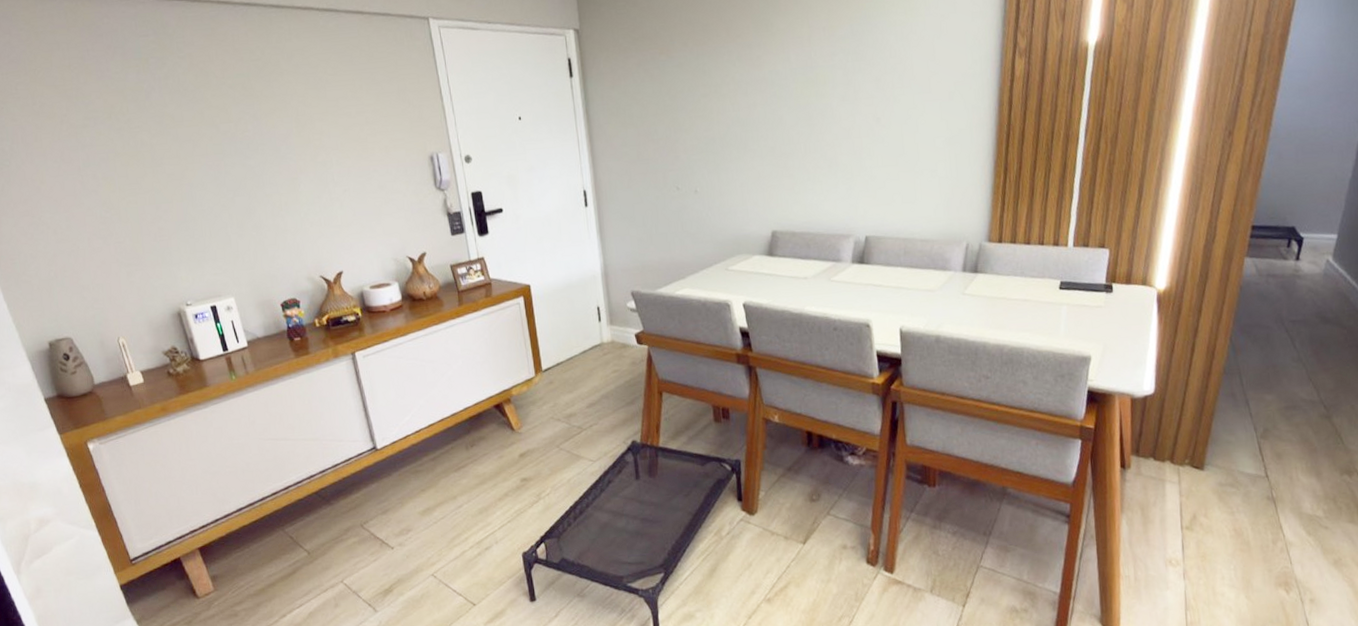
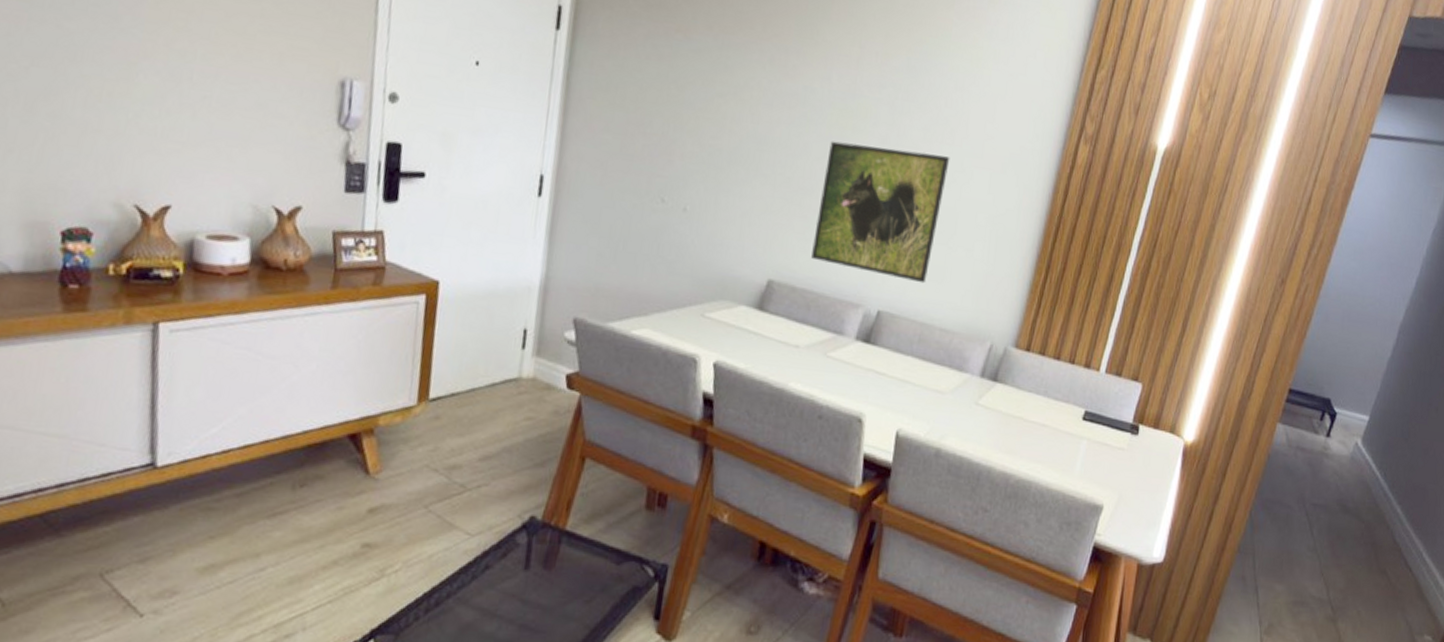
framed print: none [800,98,903,208] -> present [811,141,950,284]

